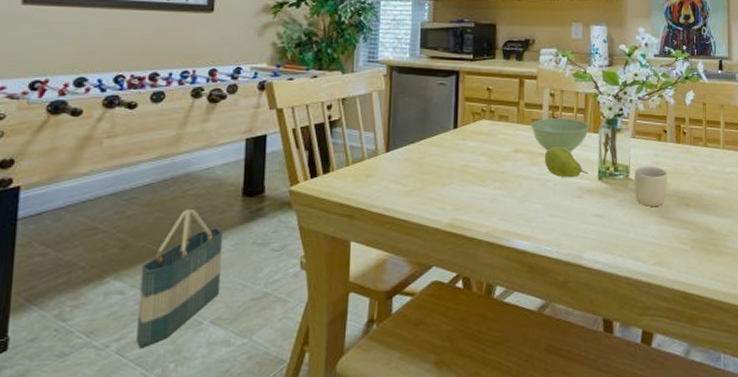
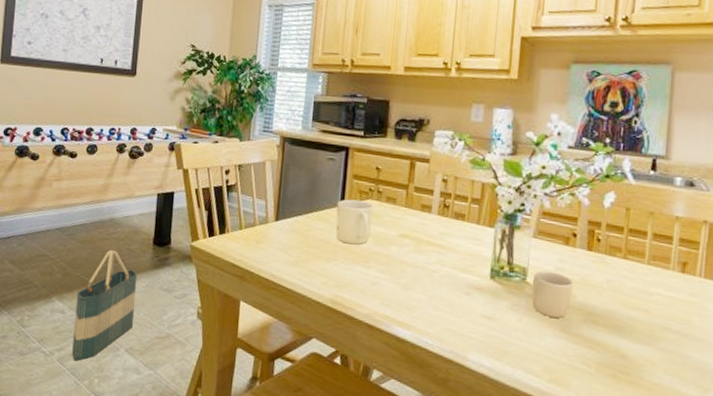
mug: none [450,121,487,166] -> present [335,199,374,245]
bowl: present [530,117,590,153] -> none [419,205,485,246]
fruit: present [544,147,588,178] -> none [431,237,479,272]

